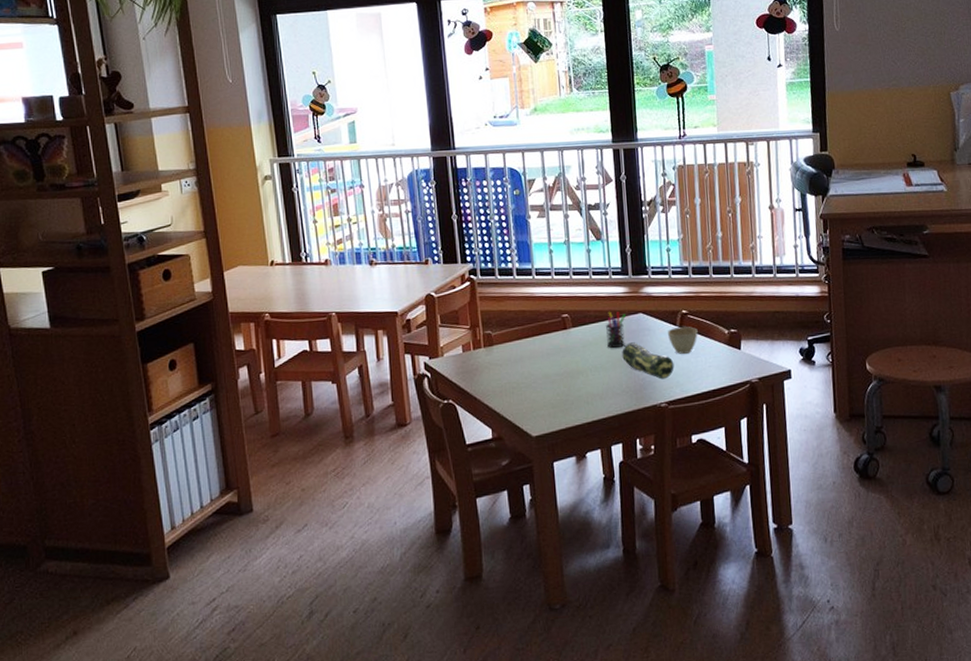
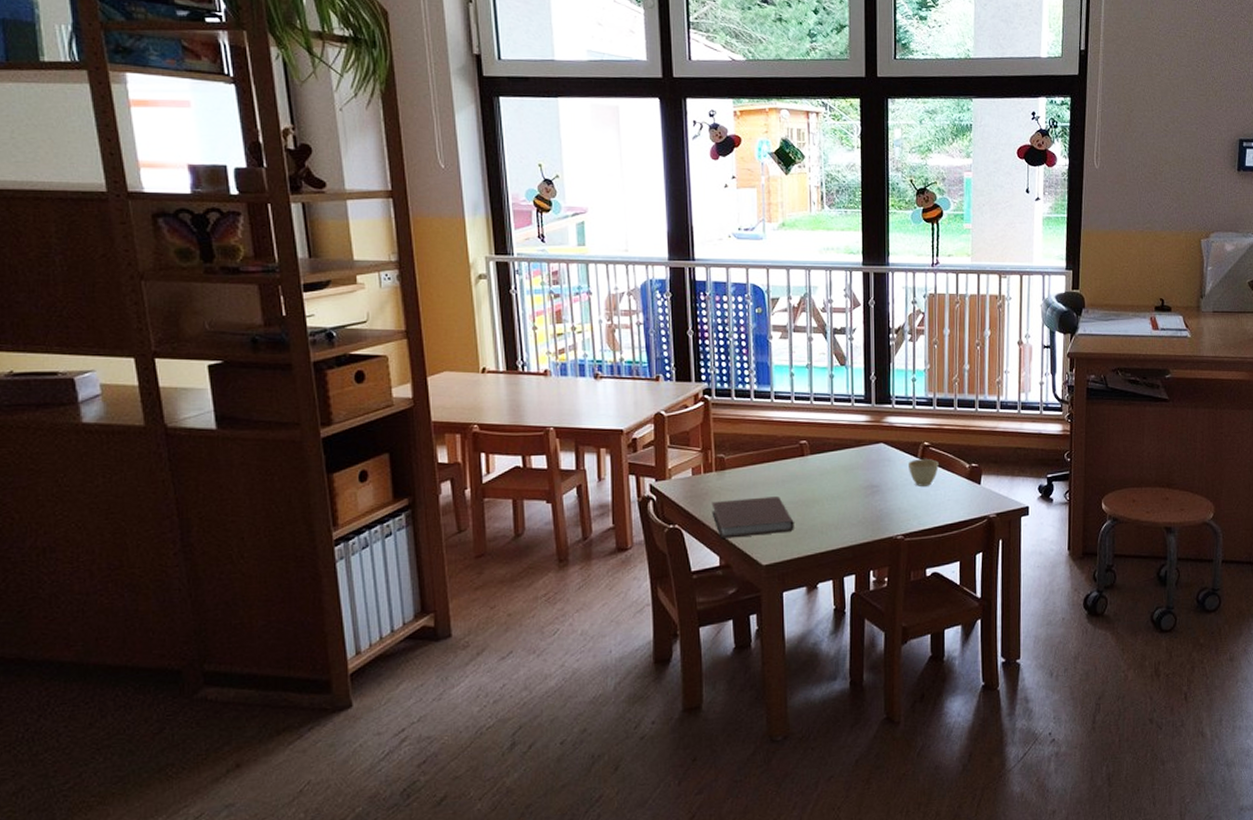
notebook: none [482,369,561,412] -> present [711,496,794,539]
pen holder: present [605,311,627,349] -> none [844,439,867,478]
pencil case: present [622,342,675,380] -> none [860,472,913,511]

